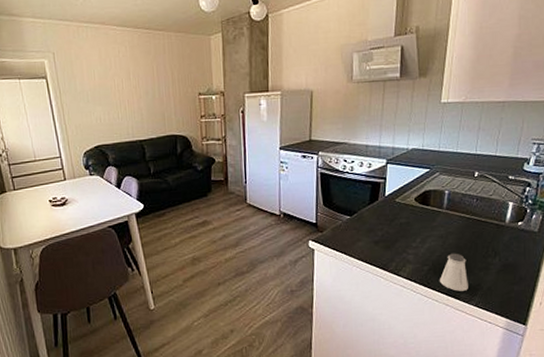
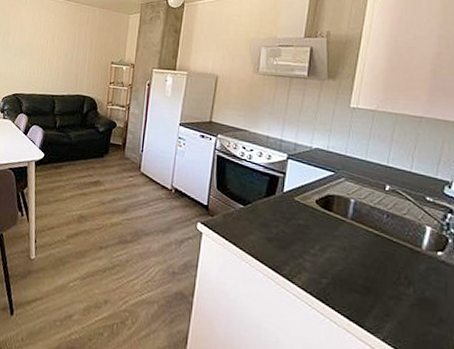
saltshaker: present [439,253,468,291] -> none [339,270,374,319]

